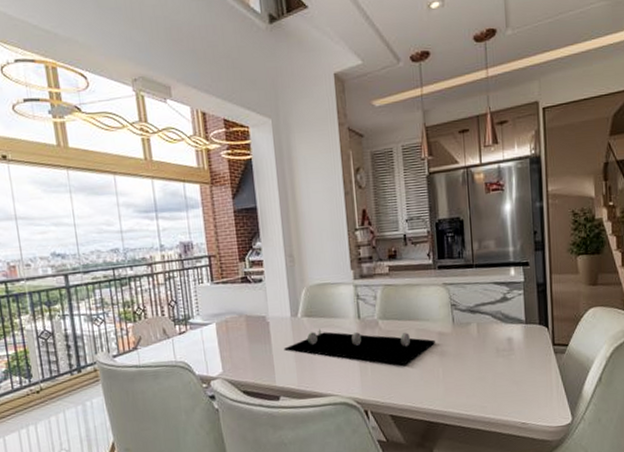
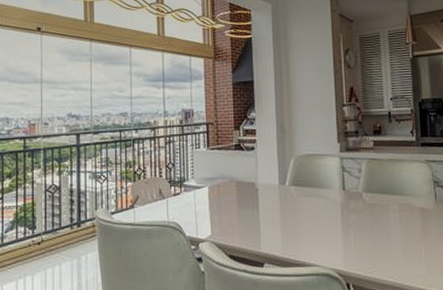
decorative tray: present [283,328,436,365] -> none [270,198,419,238]

